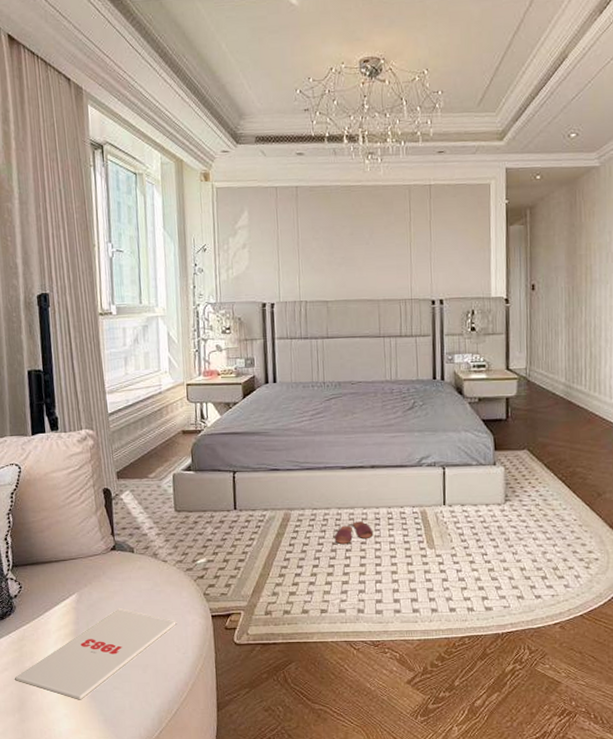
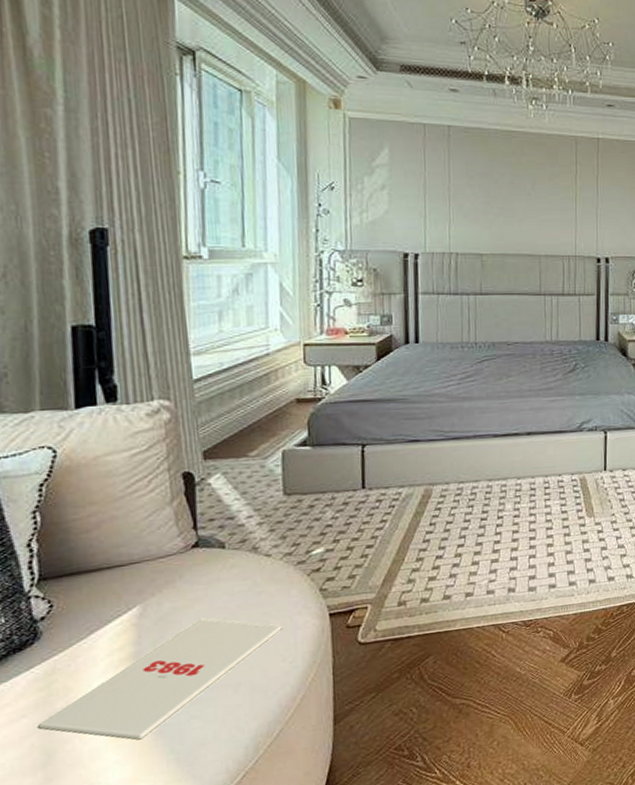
slippers: present [334,521,374,545] -> none [483,493,528,520]

